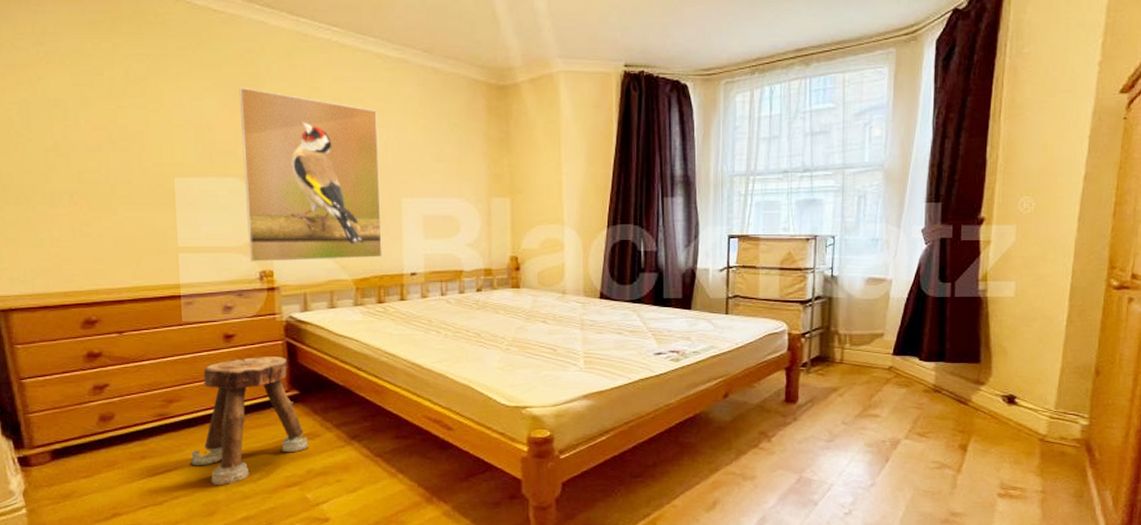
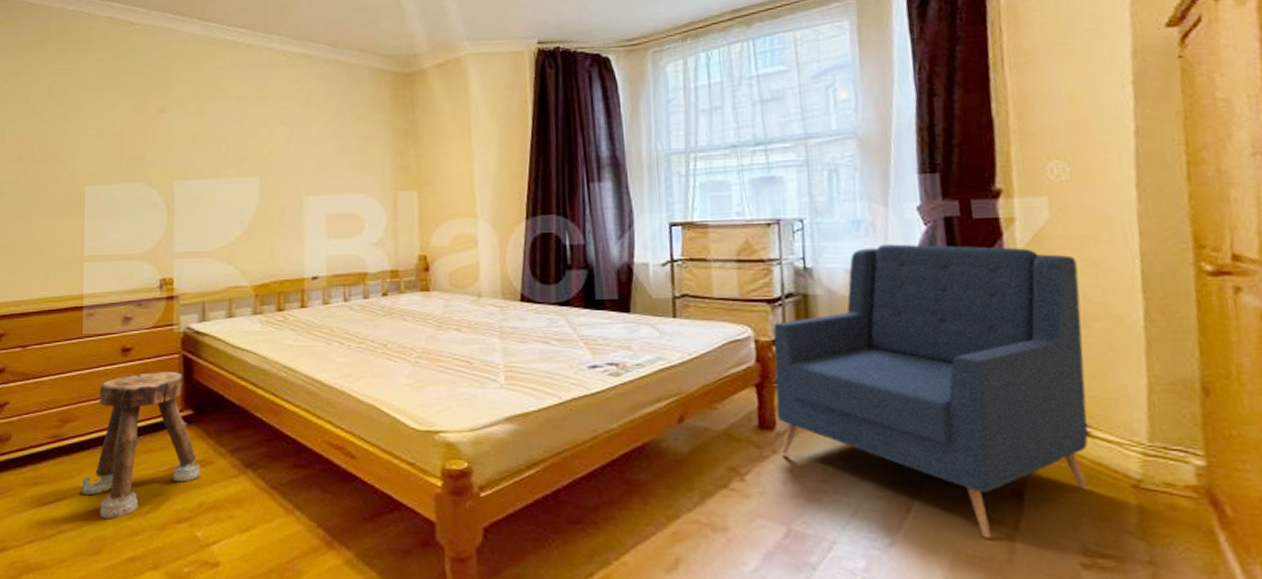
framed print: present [238,87,382,262] -> none [149,93,283,270]
armchair: none [800,259,1029,479] -> present [773,244,1089,539]

